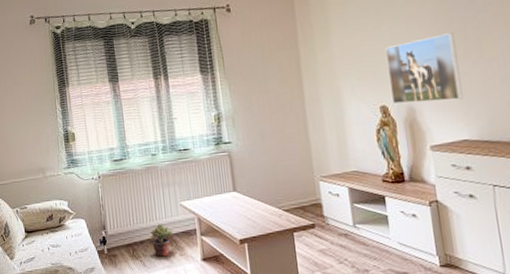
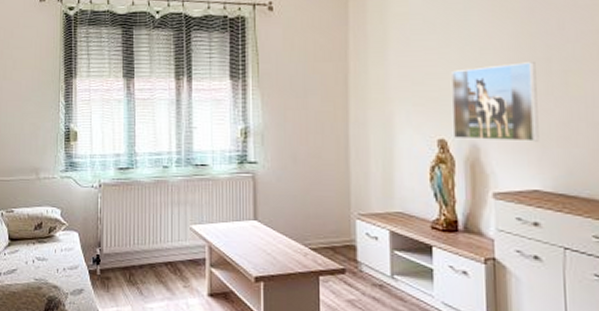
potted plant: present [149,224,173,257] -> none [150,248,178,286]

